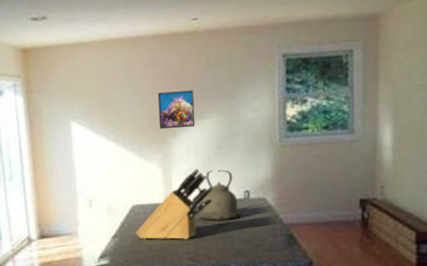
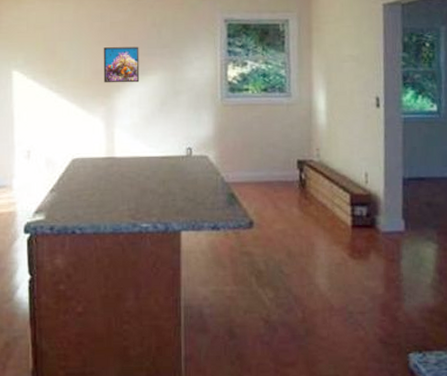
knife block: present [135,168,213,240] -> none [74,124,156,195]
kettle: present [197,169,242,221] -> none [139,126,184,177]

